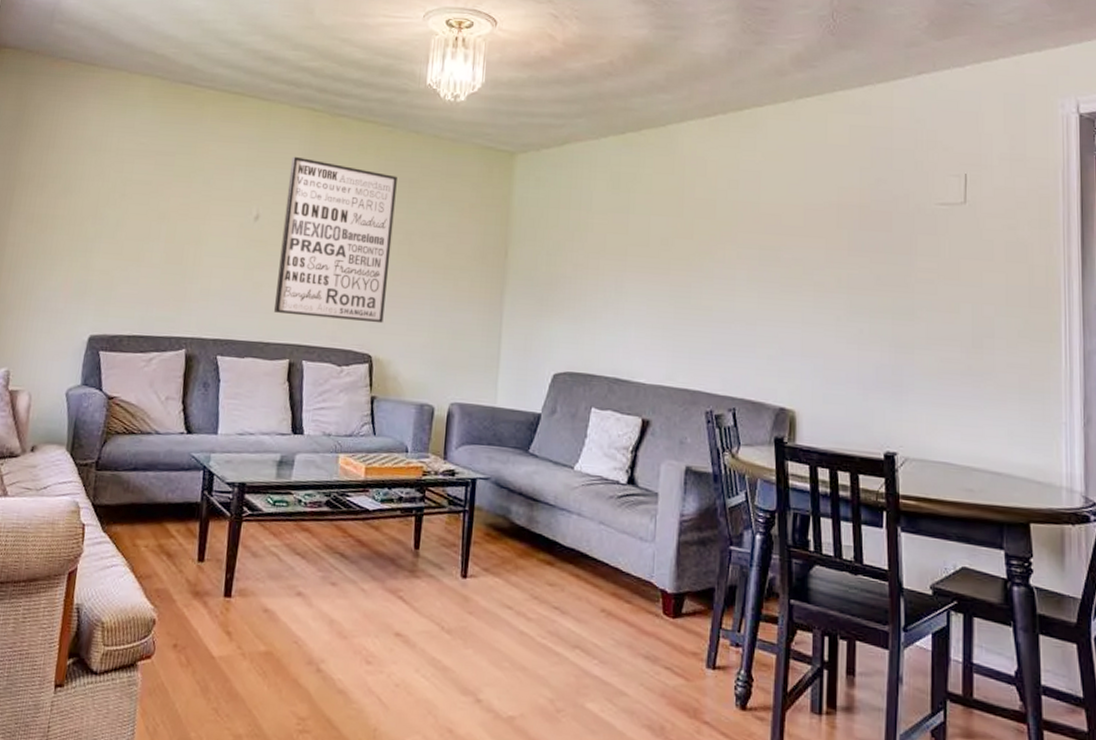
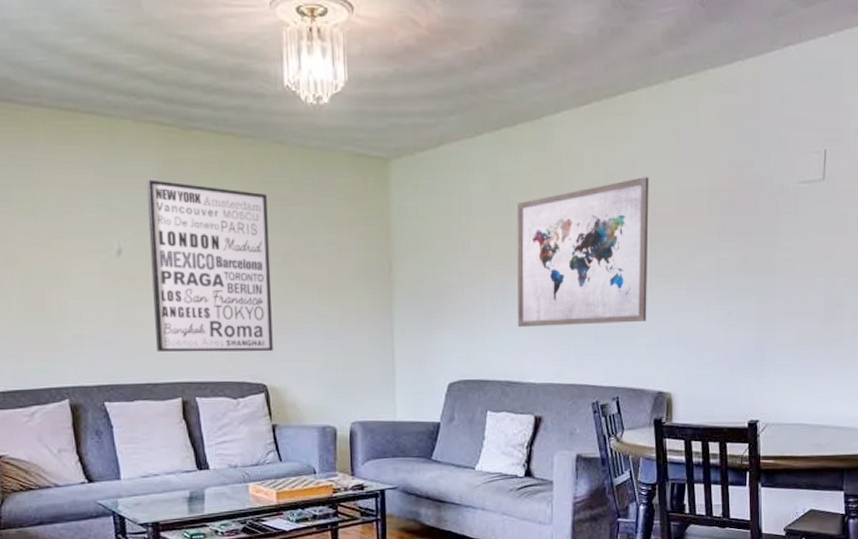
wall art: none [629,187,774,331] -> present [517,177,649,328]

